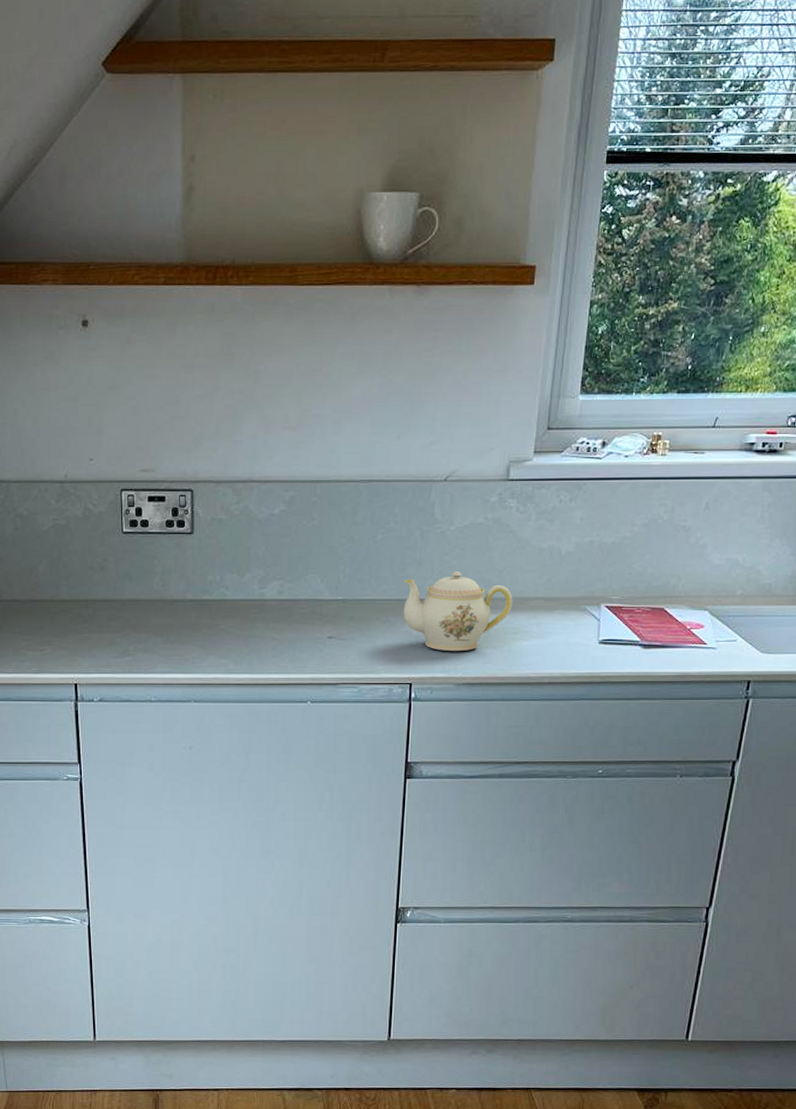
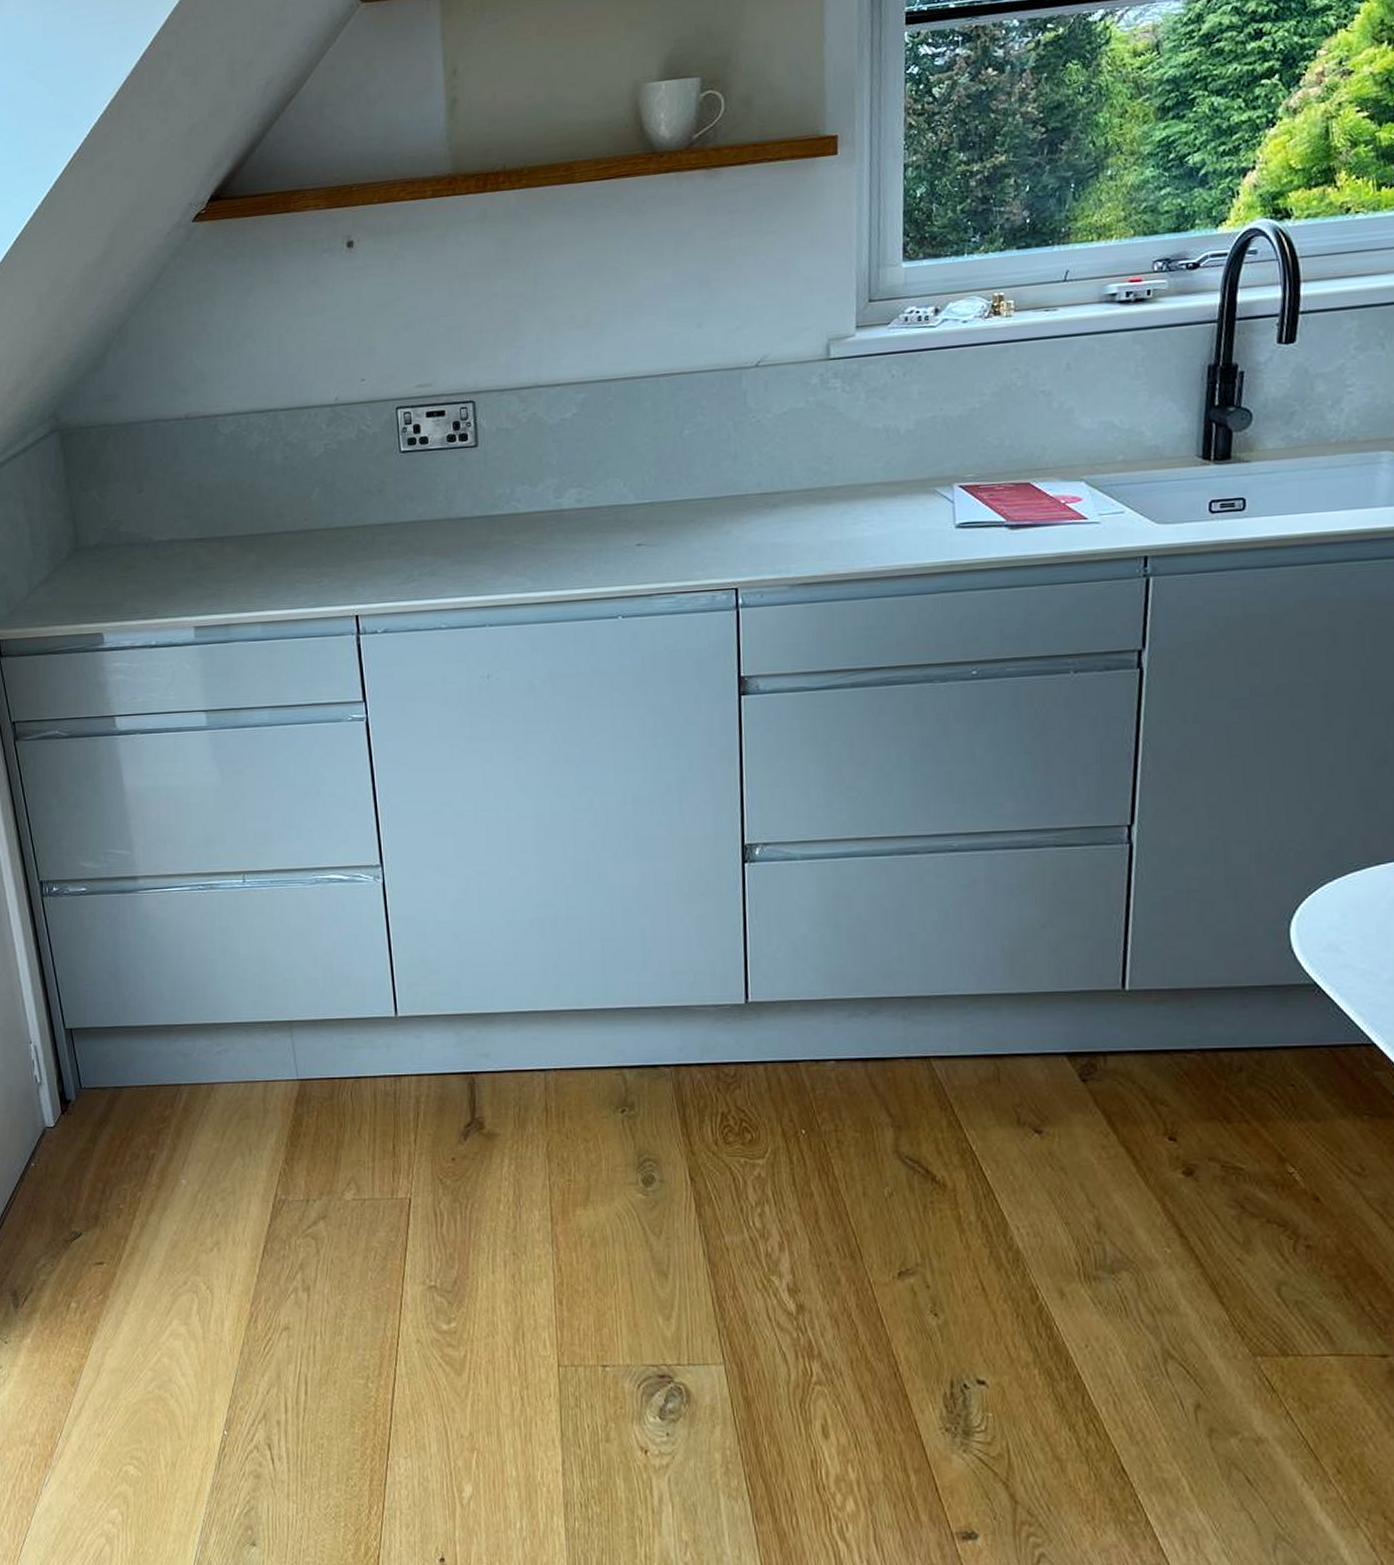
teapot: present [403,570,513,651] -> none [719,461,848,550]

